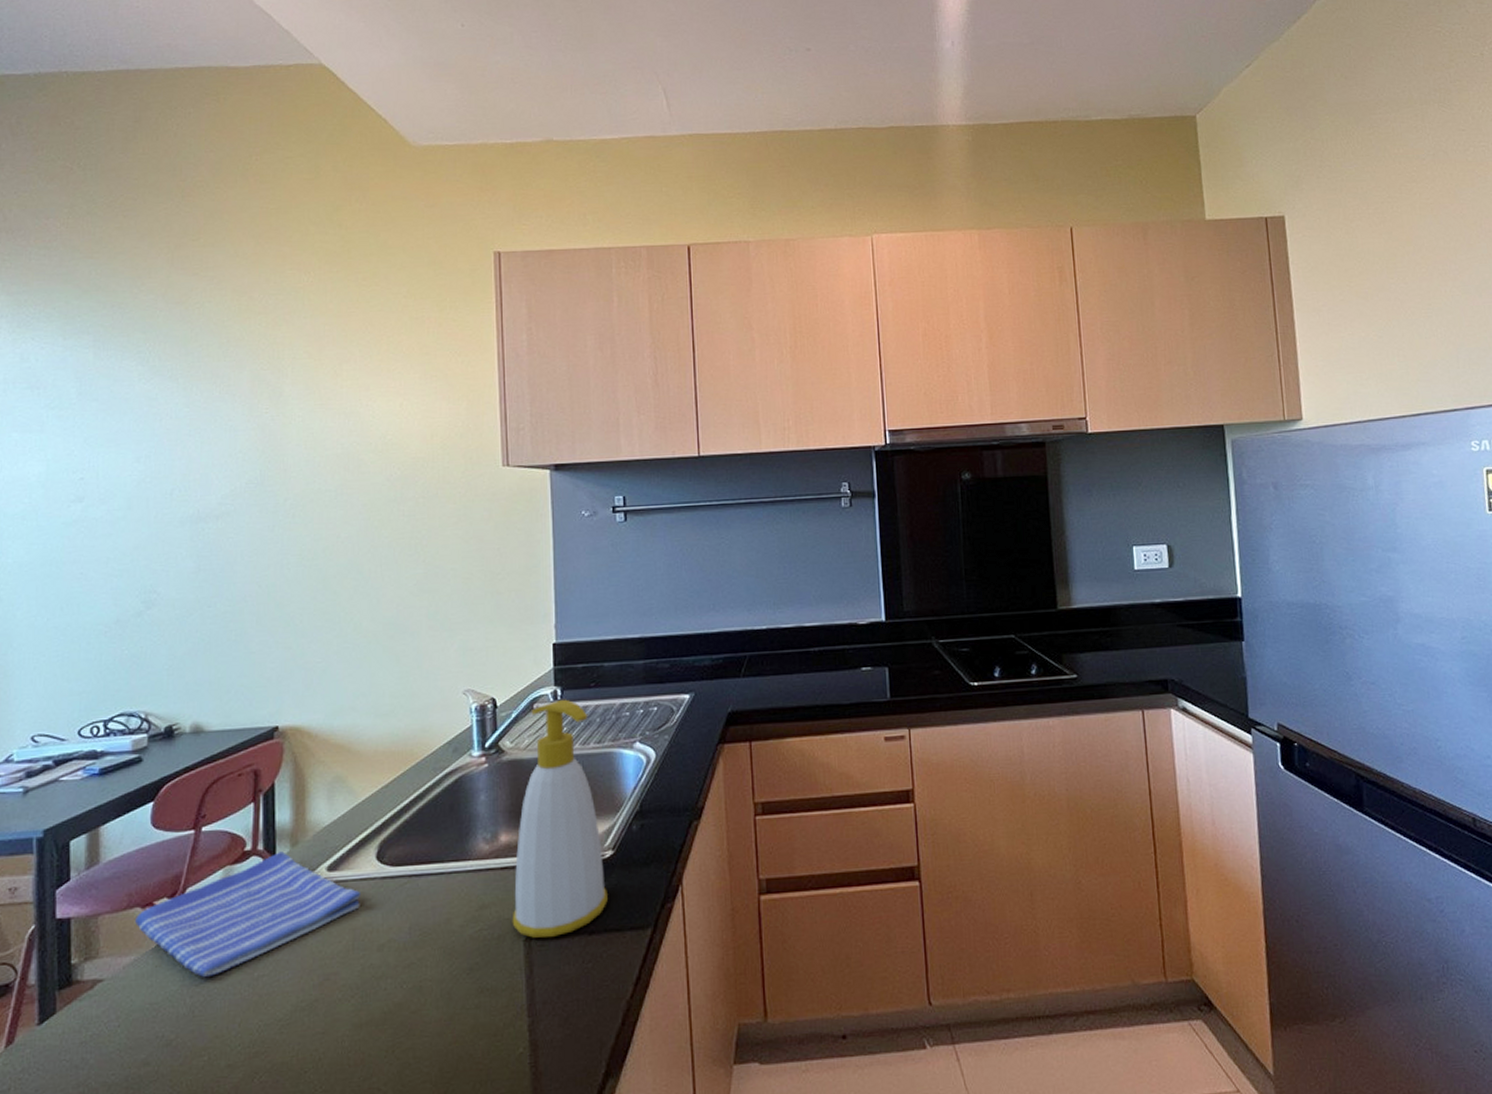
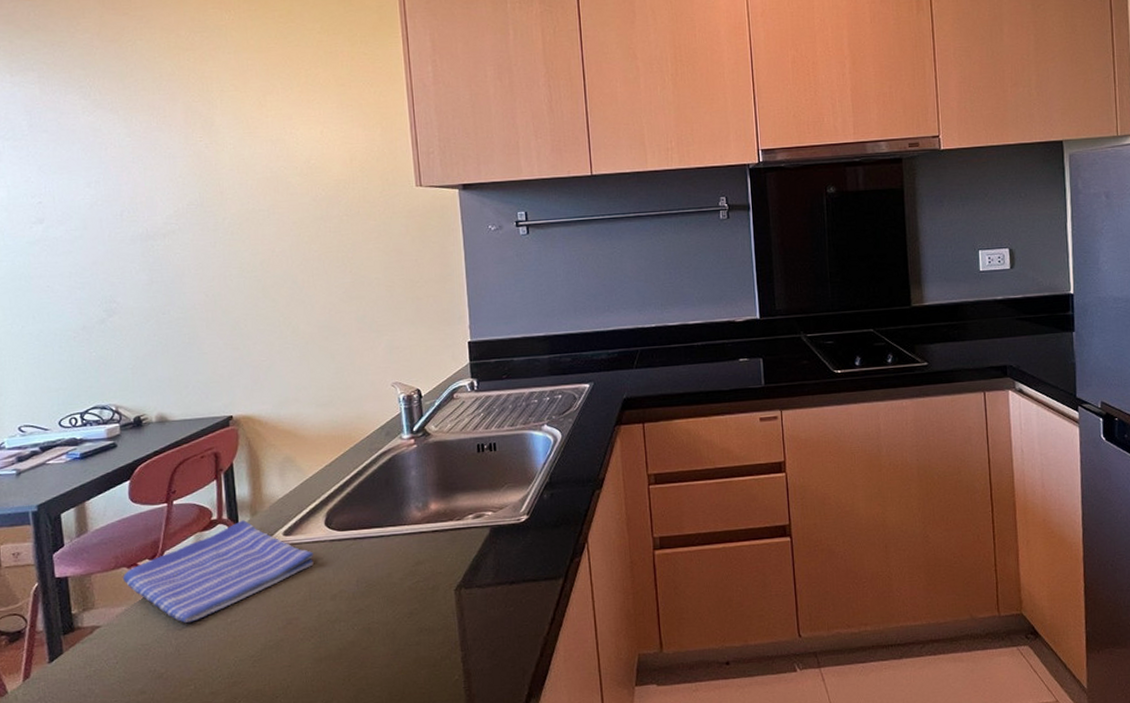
soap bottle: present [512,699,608,938] -> none [443,389,525,588]

